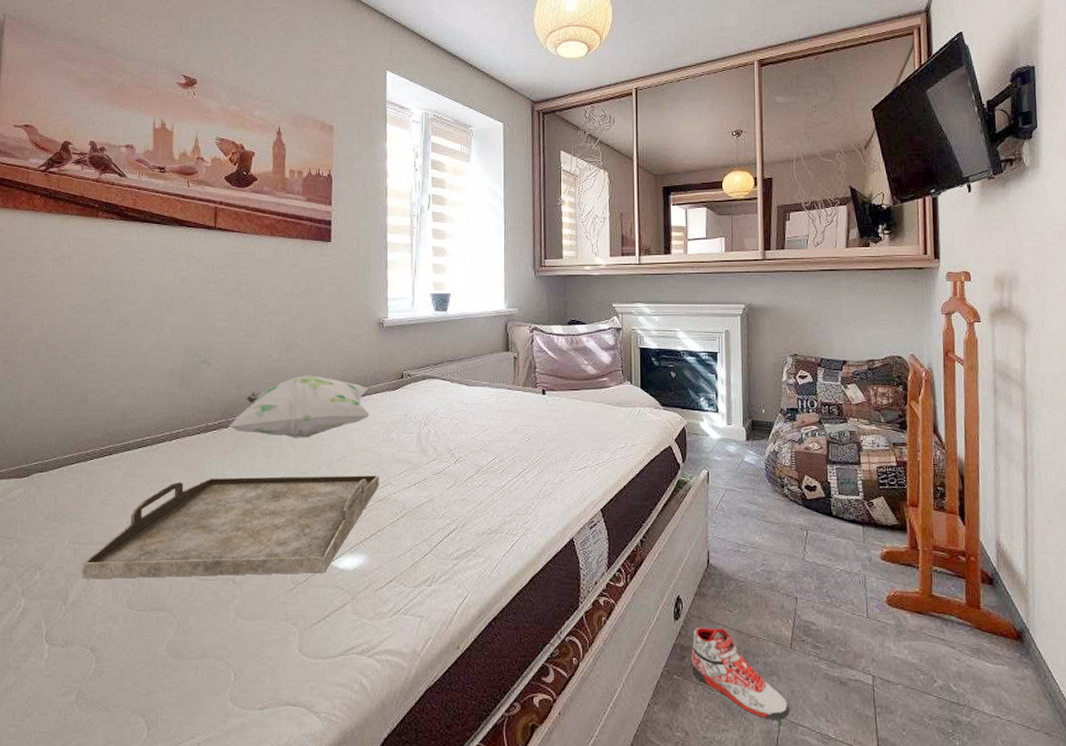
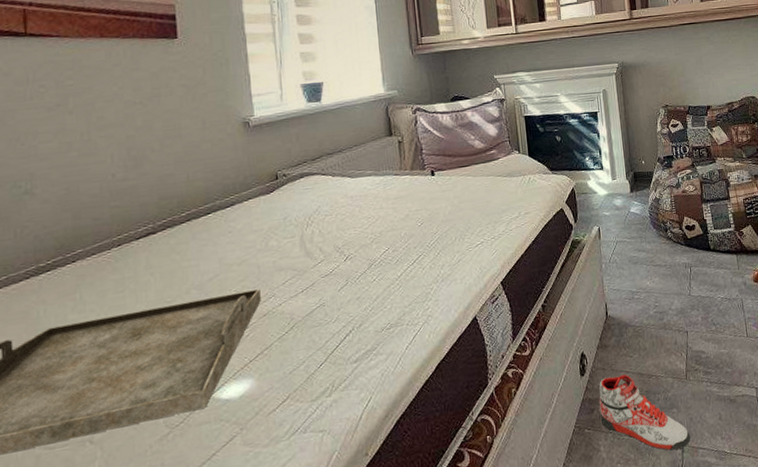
decorative pillow: present [228,375,371,438] -> none [66,190,244,268]

